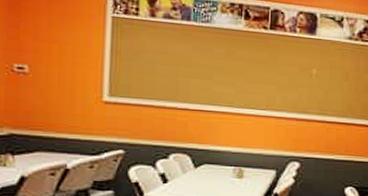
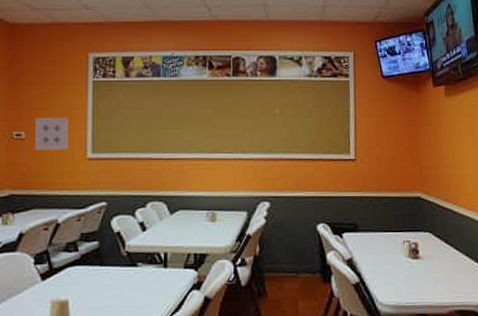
wall art: none [40,50,82,90] -> present [34,117,69,150]

